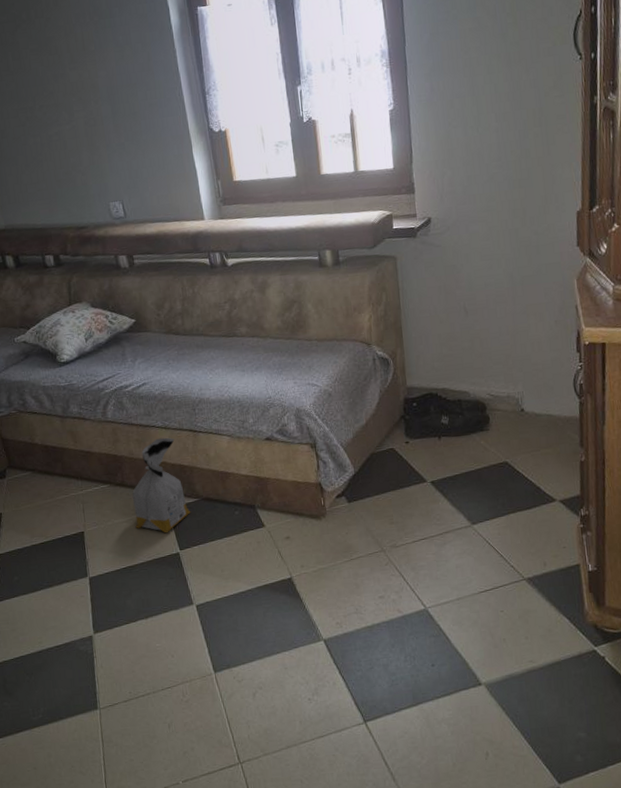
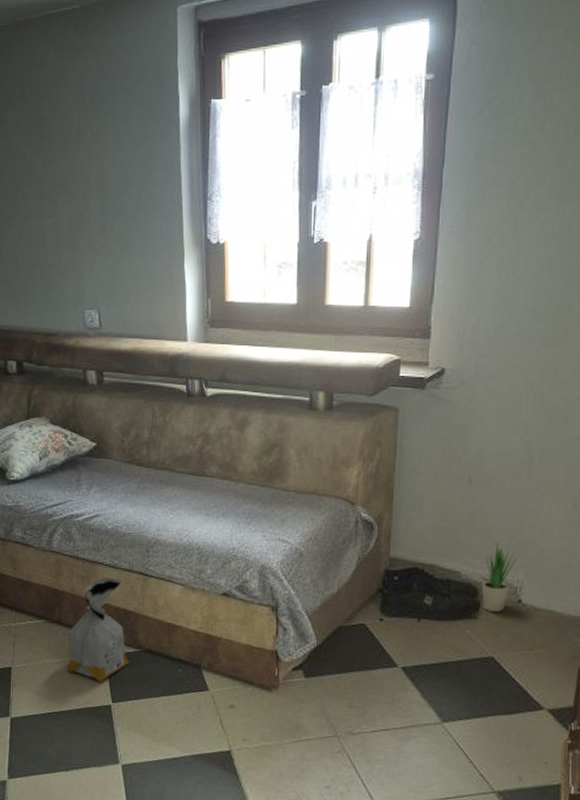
potted plant: none [488,362,516,423] -> present [482,542,518,612]

